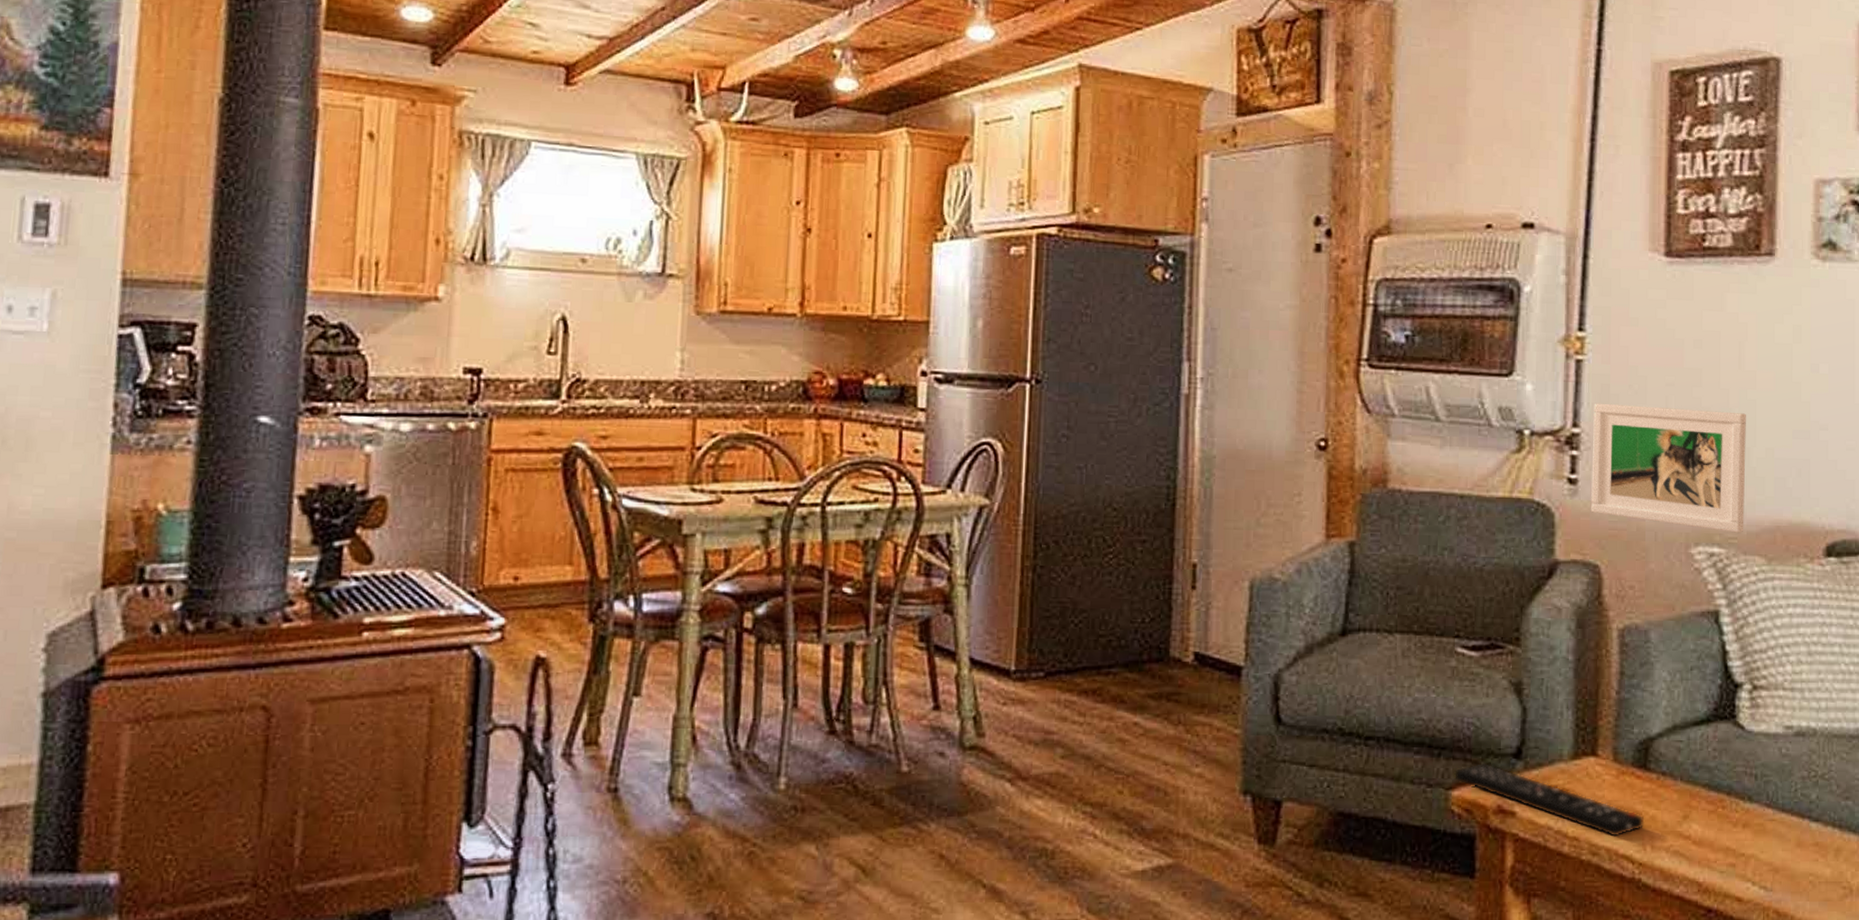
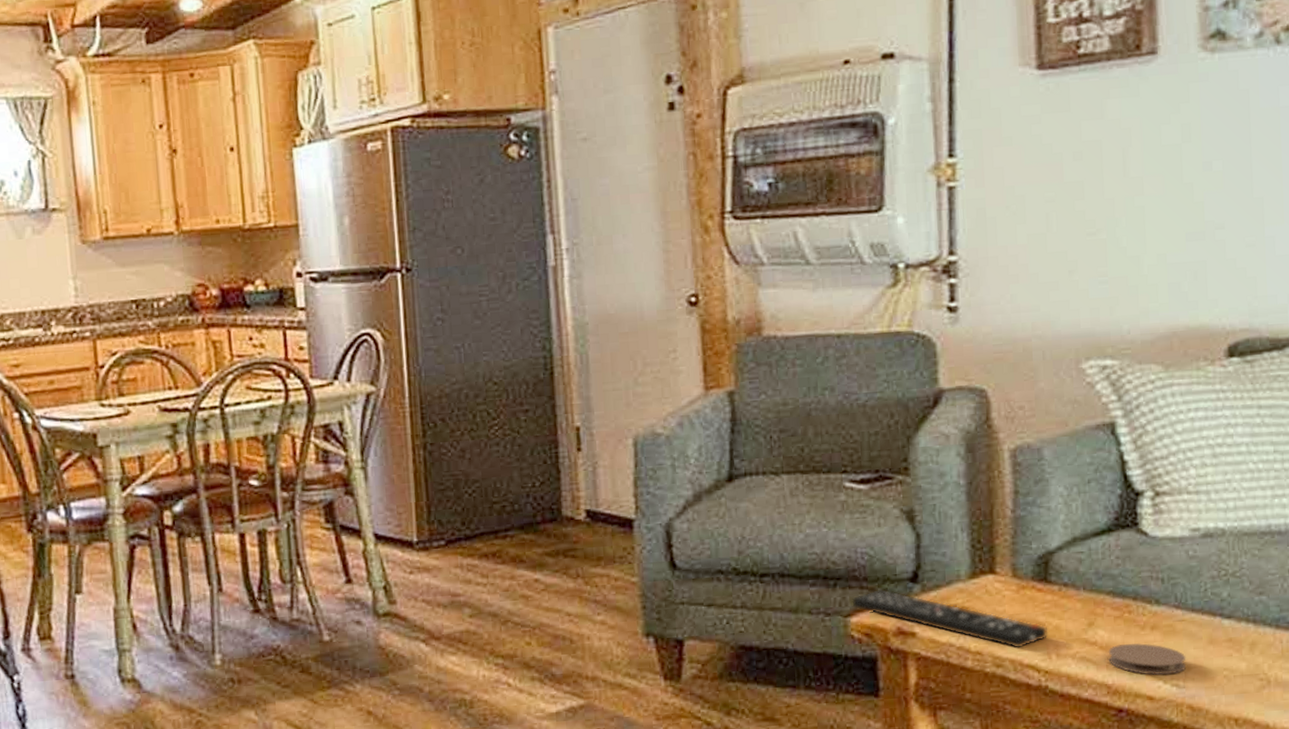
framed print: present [1591,403,1746,533] -> none [970,221,1138,343]
coaster: none [1701,840,1775,876] -> present [1108,643,1187,675]

